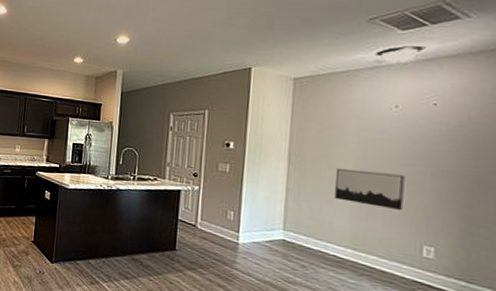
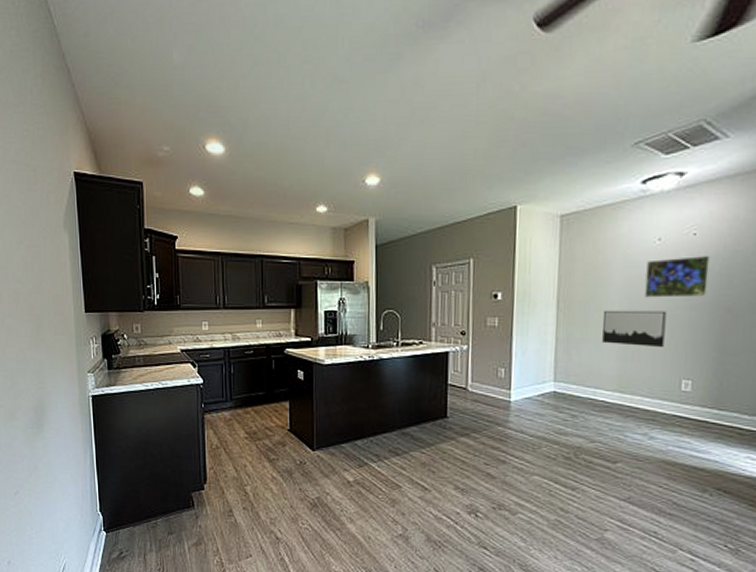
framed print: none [380,125,454,166] -> present [644,255,712,298]

